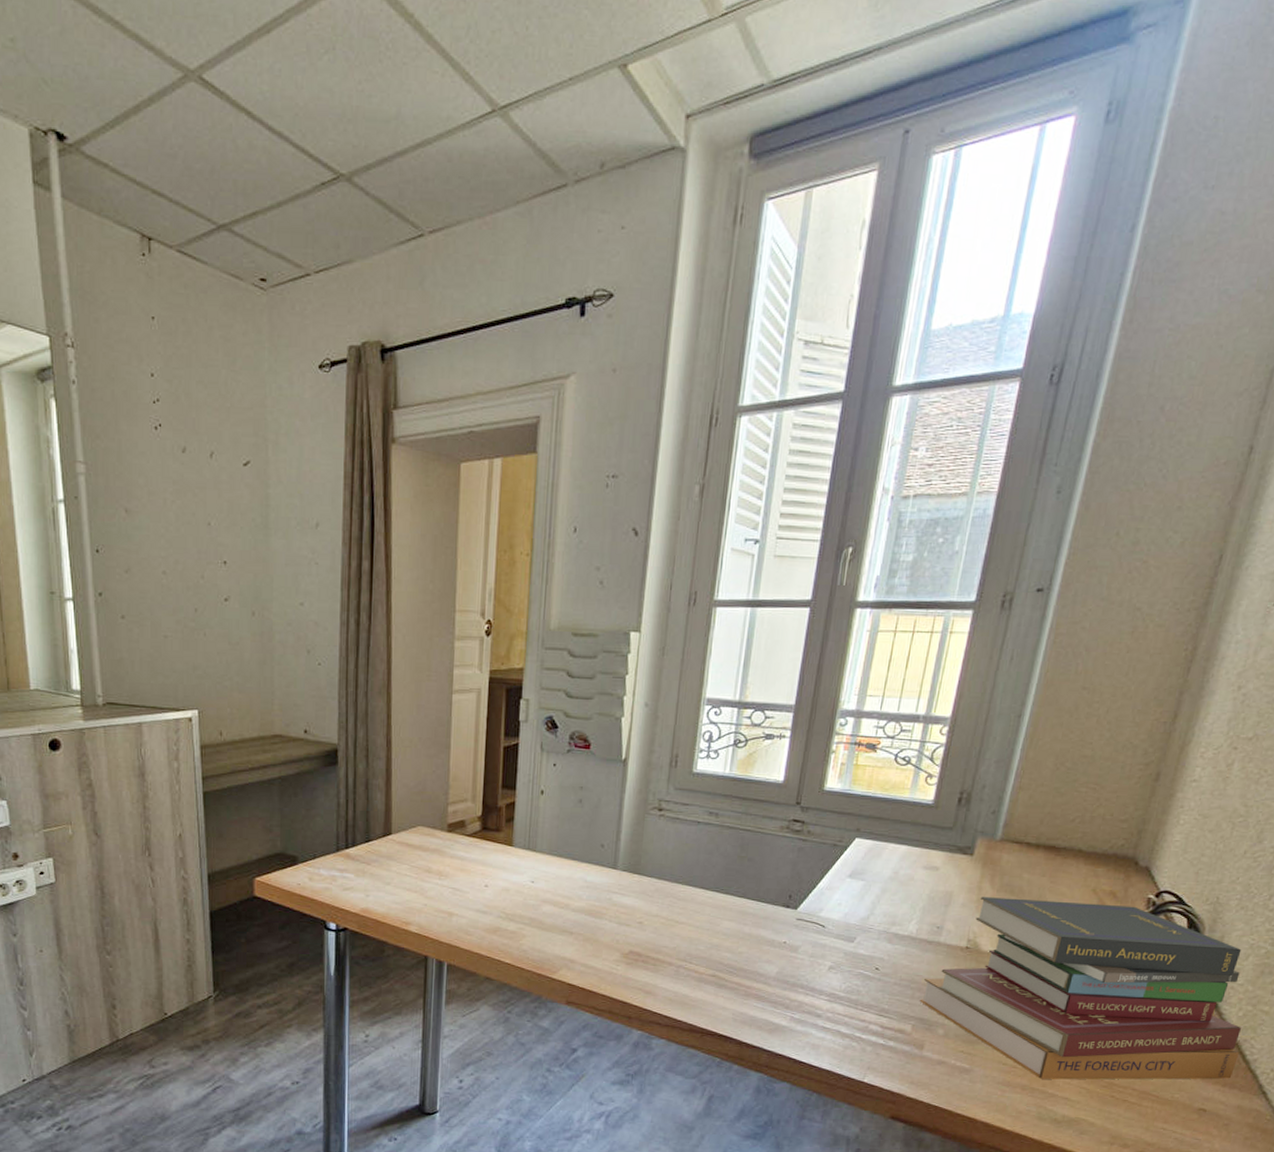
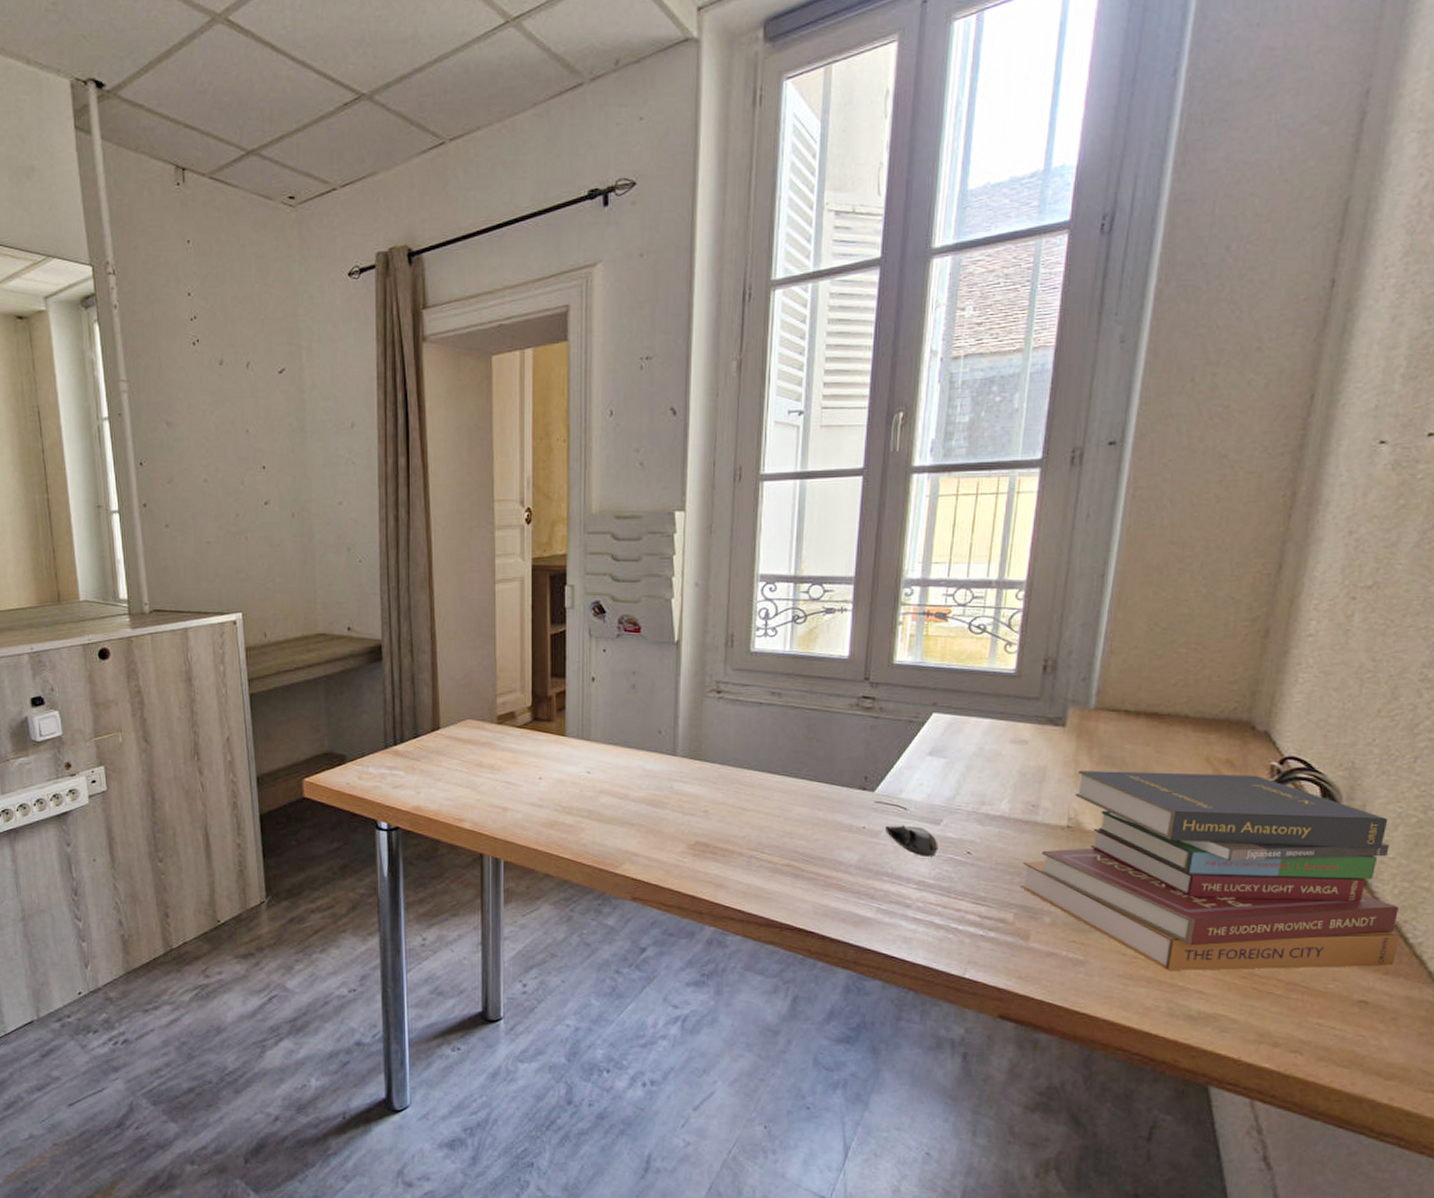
computer mouse: none [804,941,851,971] -> present [885,825,938,857]

